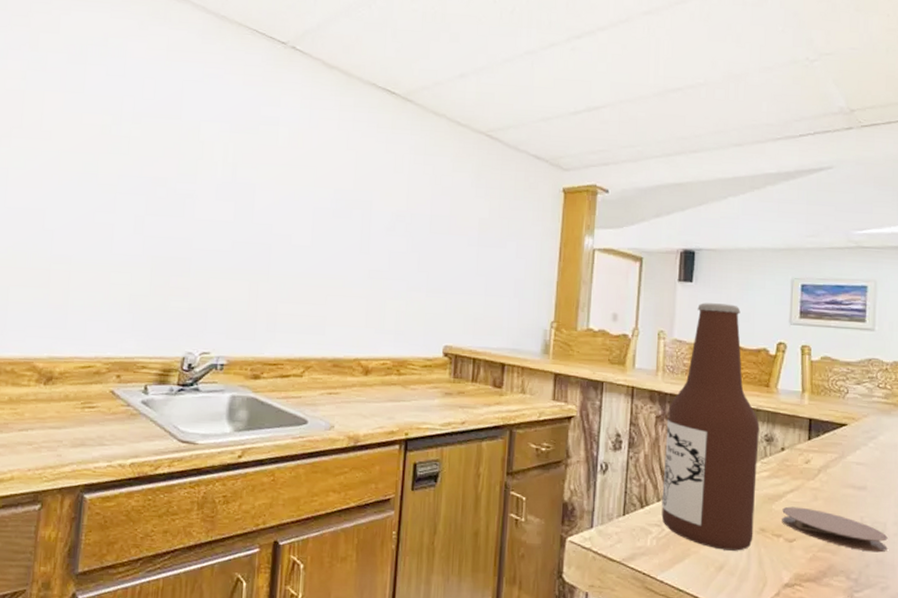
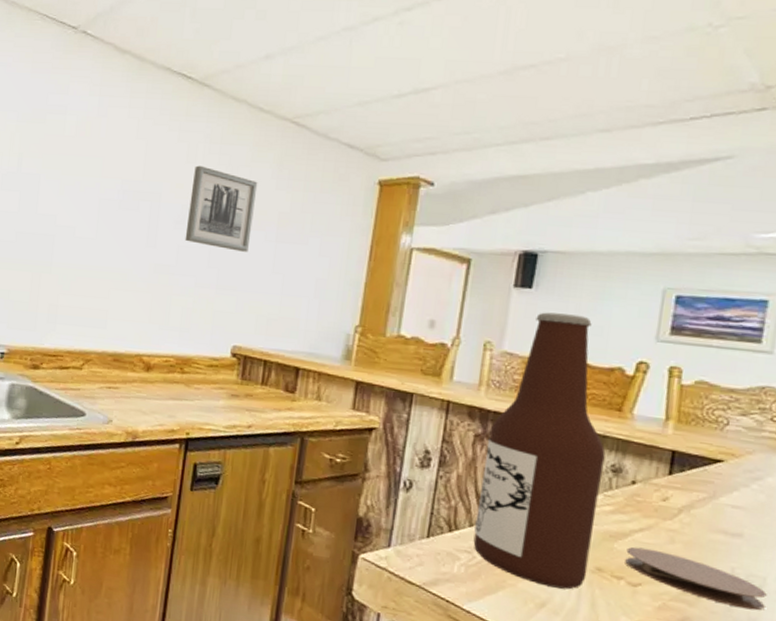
wall art: none [395,175,460,256] -> present [185,165,258,252]

